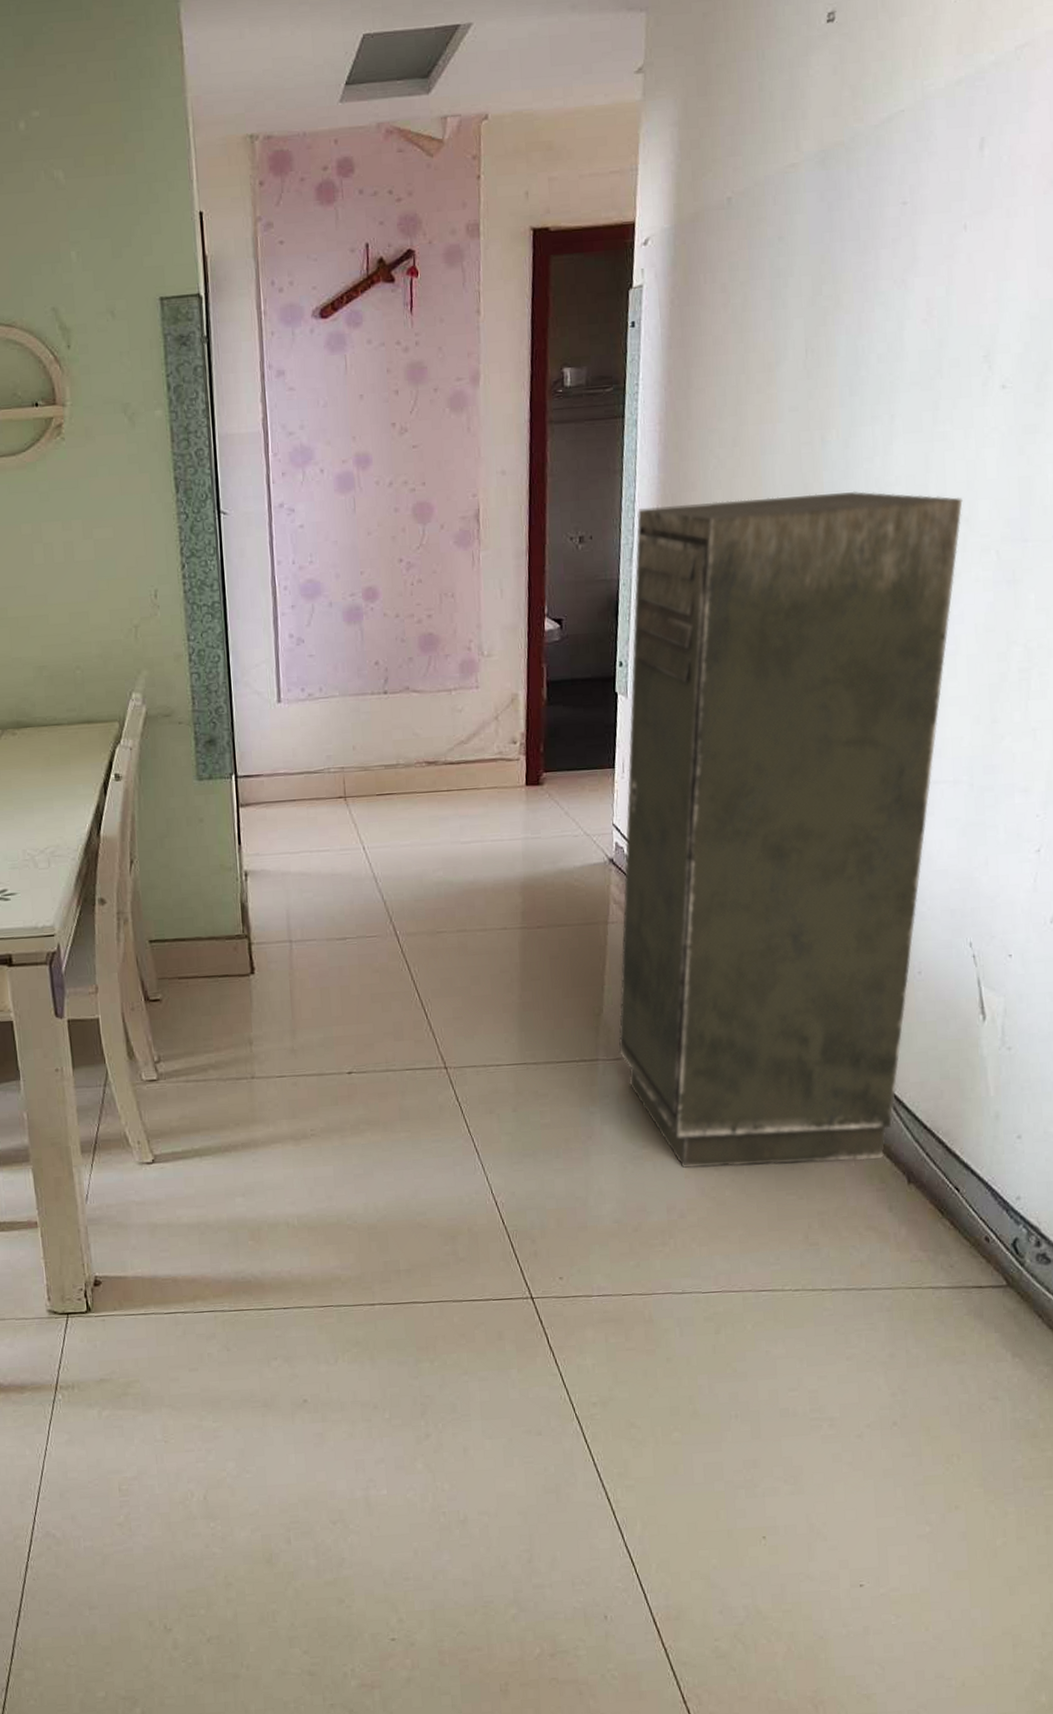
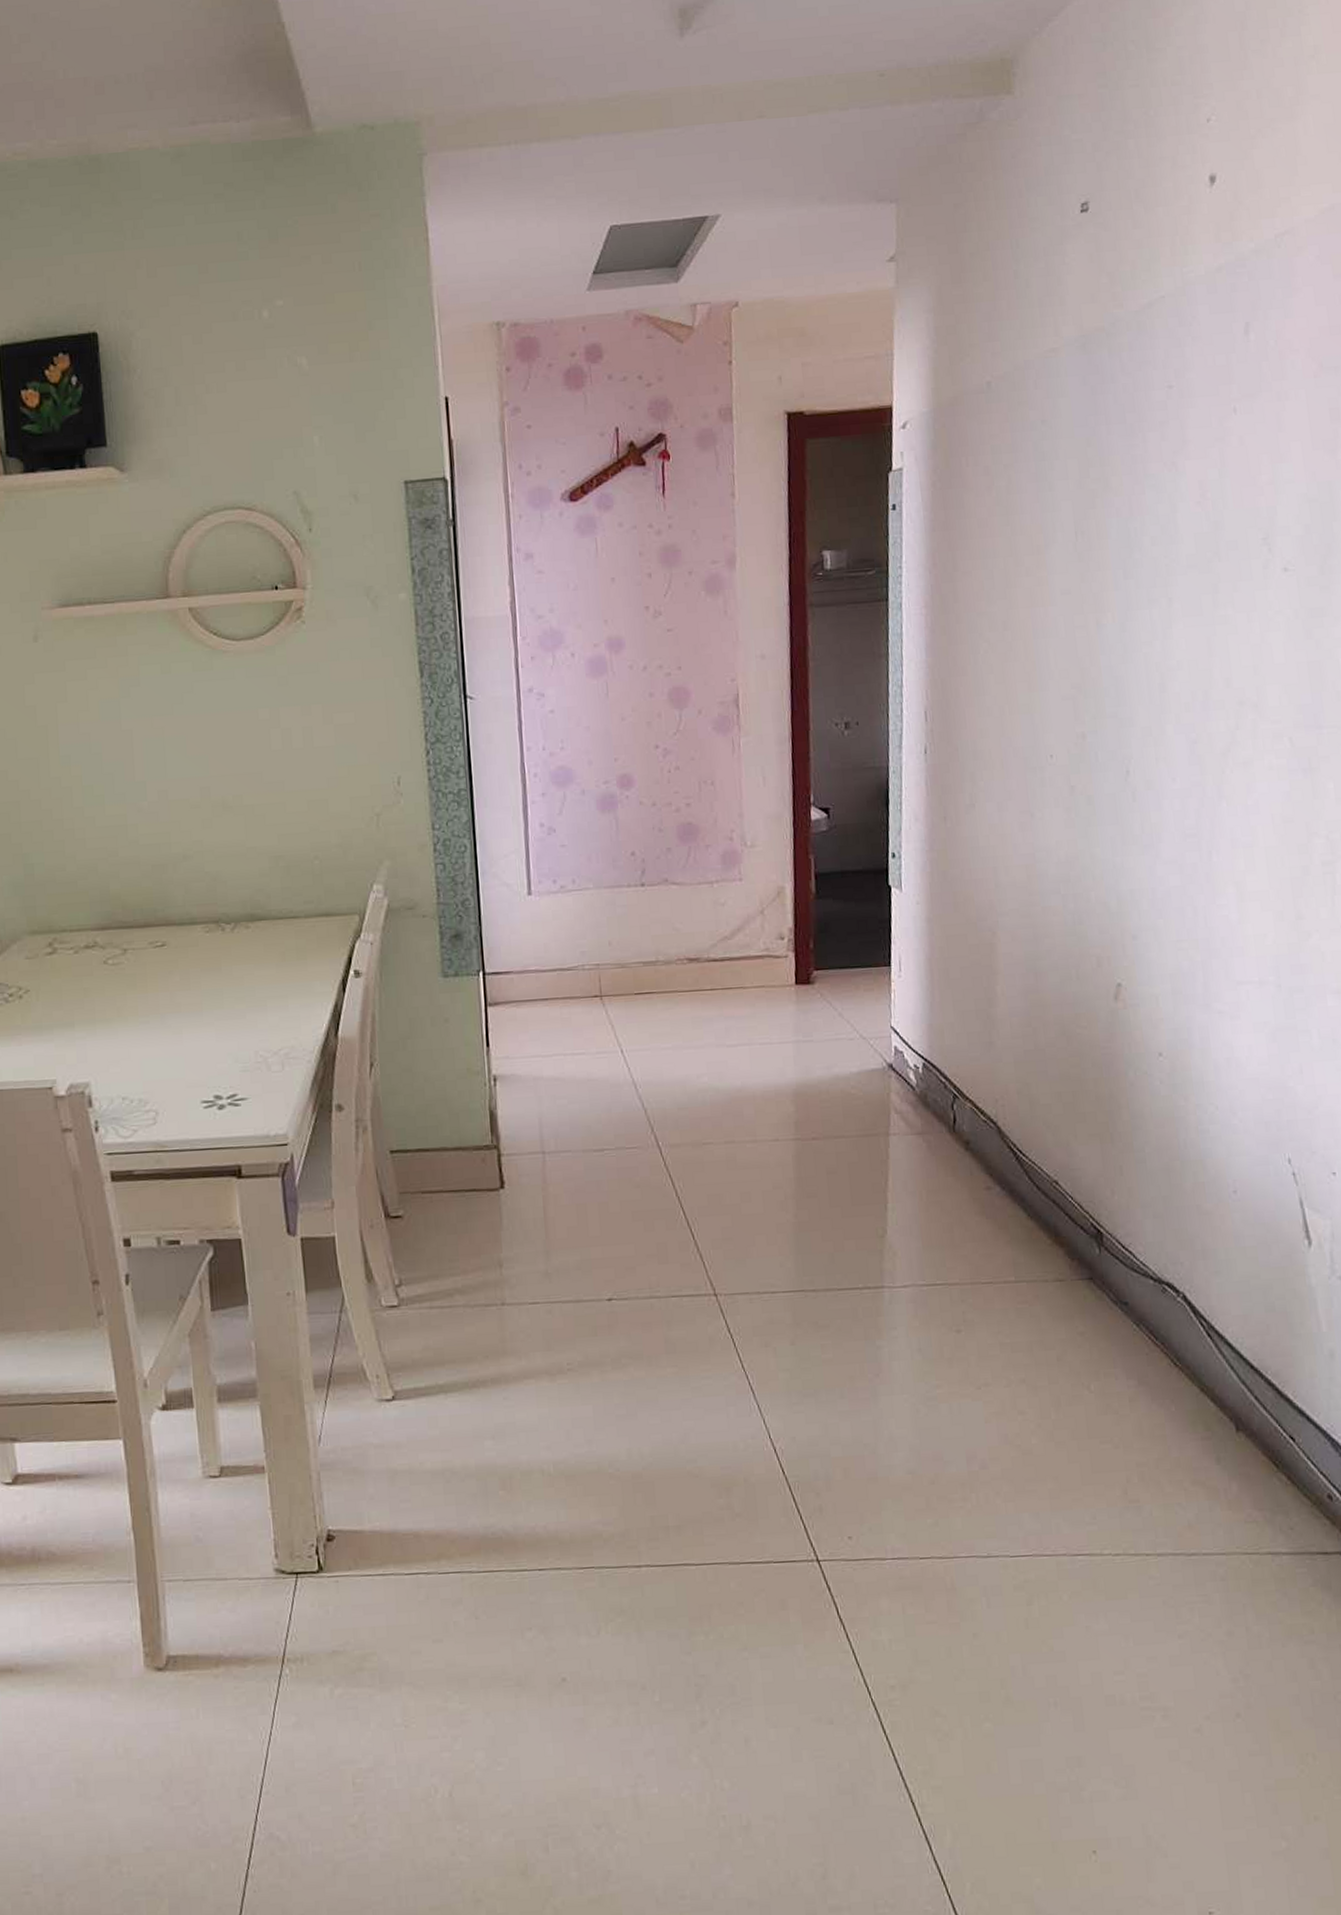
storage cabinet: present [618,491,963,1169] -> none [905,675,1250,1412]

